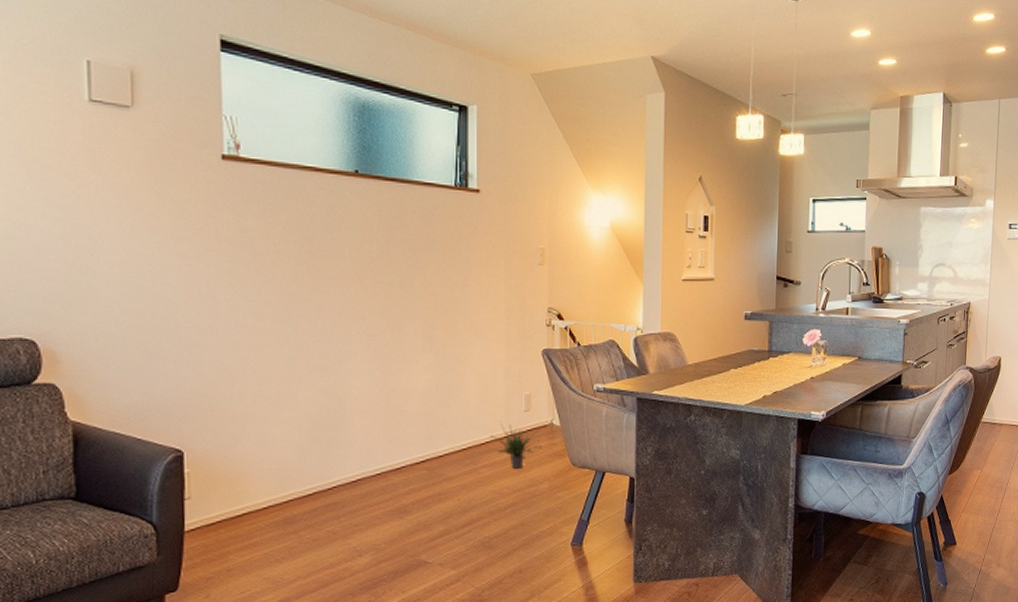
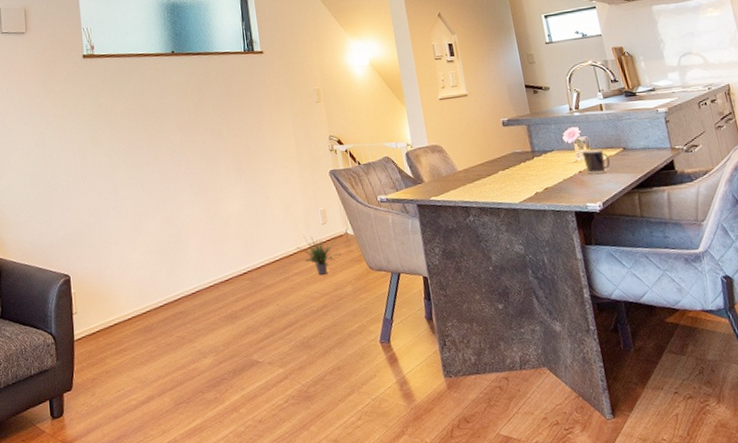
mug: none [818,355,844,381] -> present [582,149,611,174]

